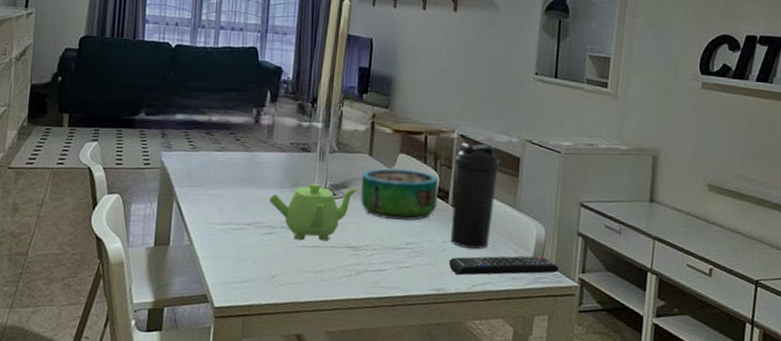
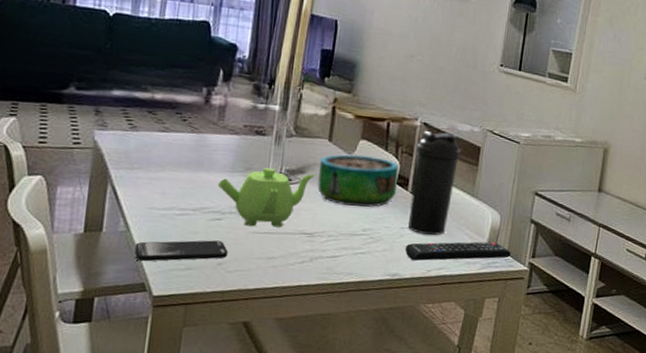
smartphone: none [197,253,280,274] -> present [135,240,228,262]

